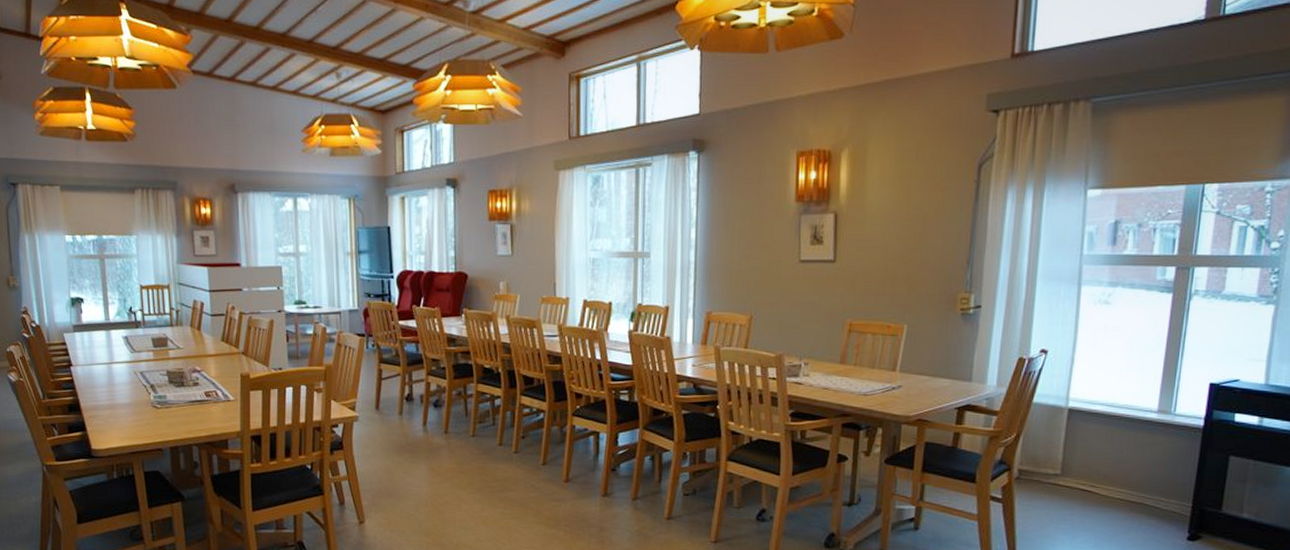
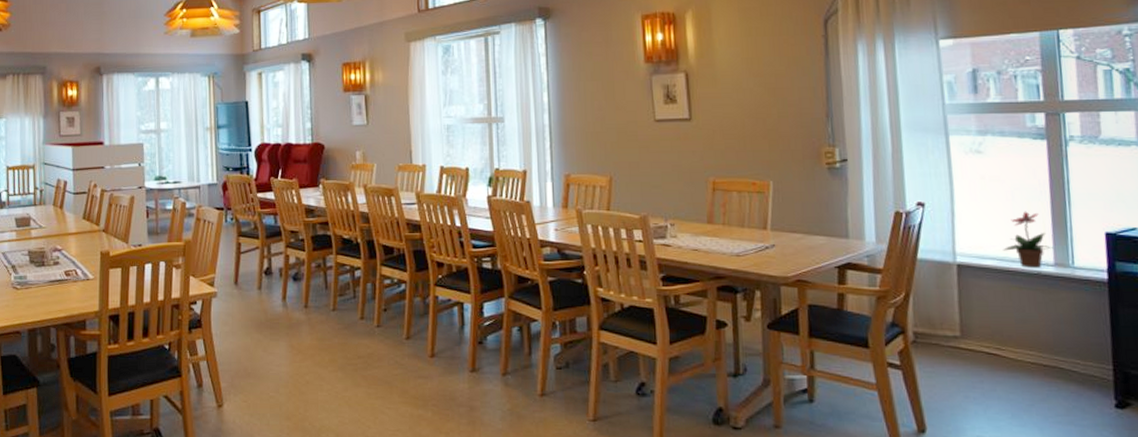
potted flower: none [1113,361,1161,415] -> present [1003,211,1054,269]

